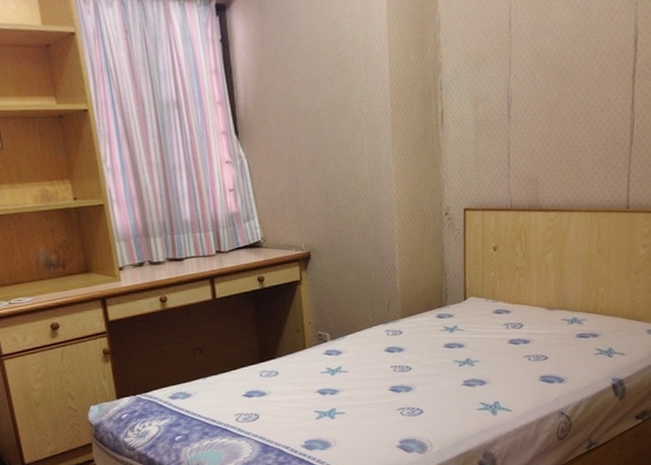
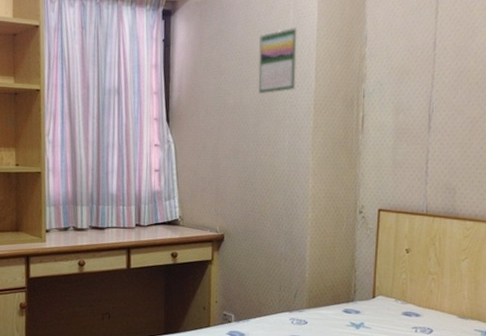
calendar: none [326,14,370,94] -> present [258,27,297,93]

